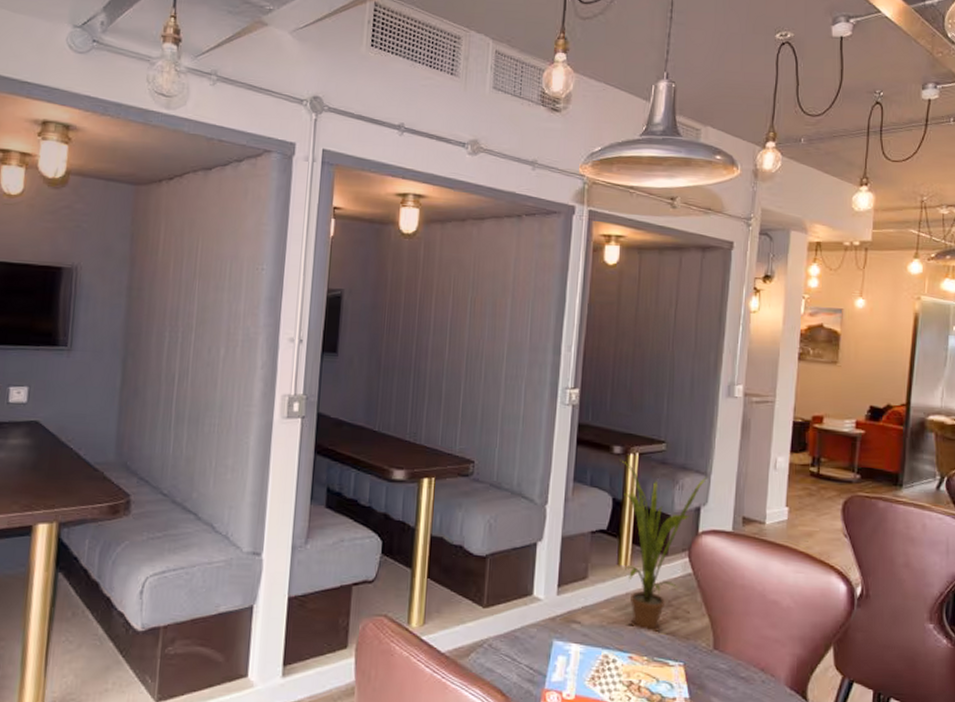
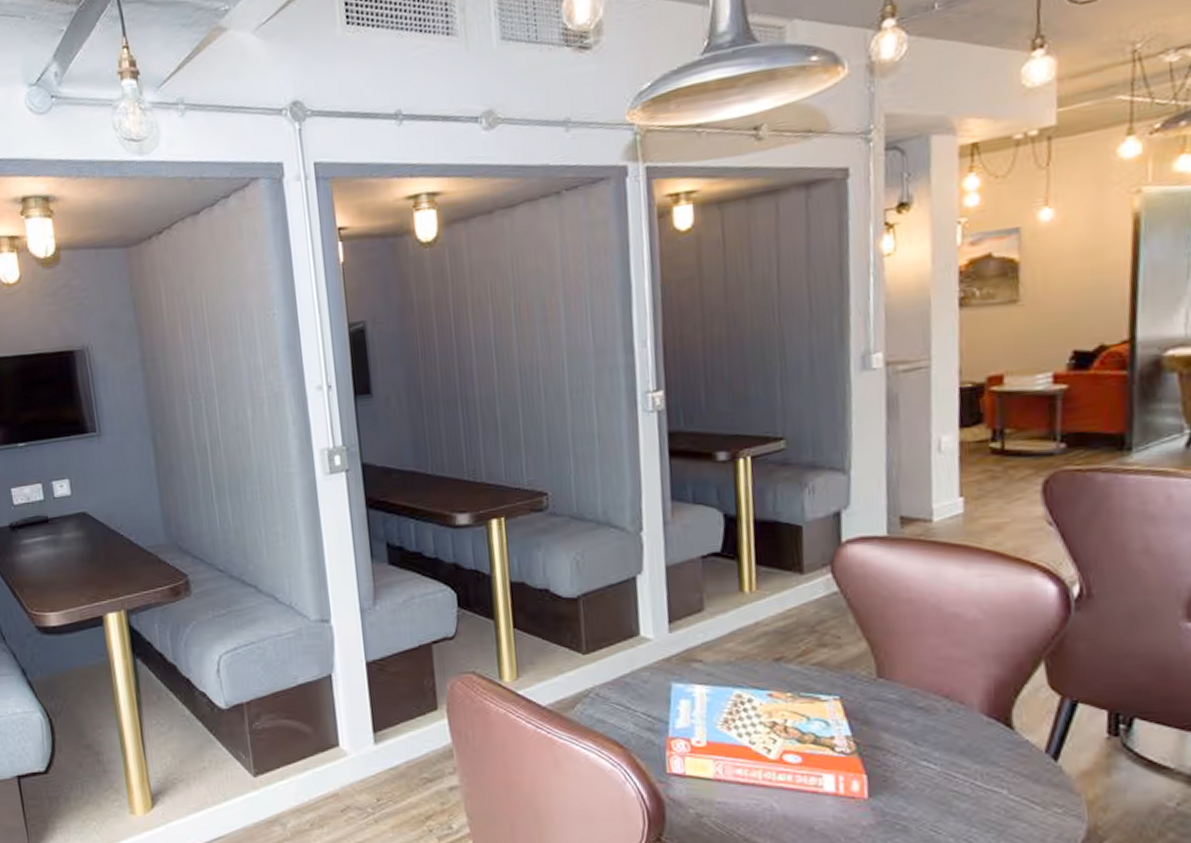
house plant: present [620,459,708,633] -> none [726,466,847,665]

